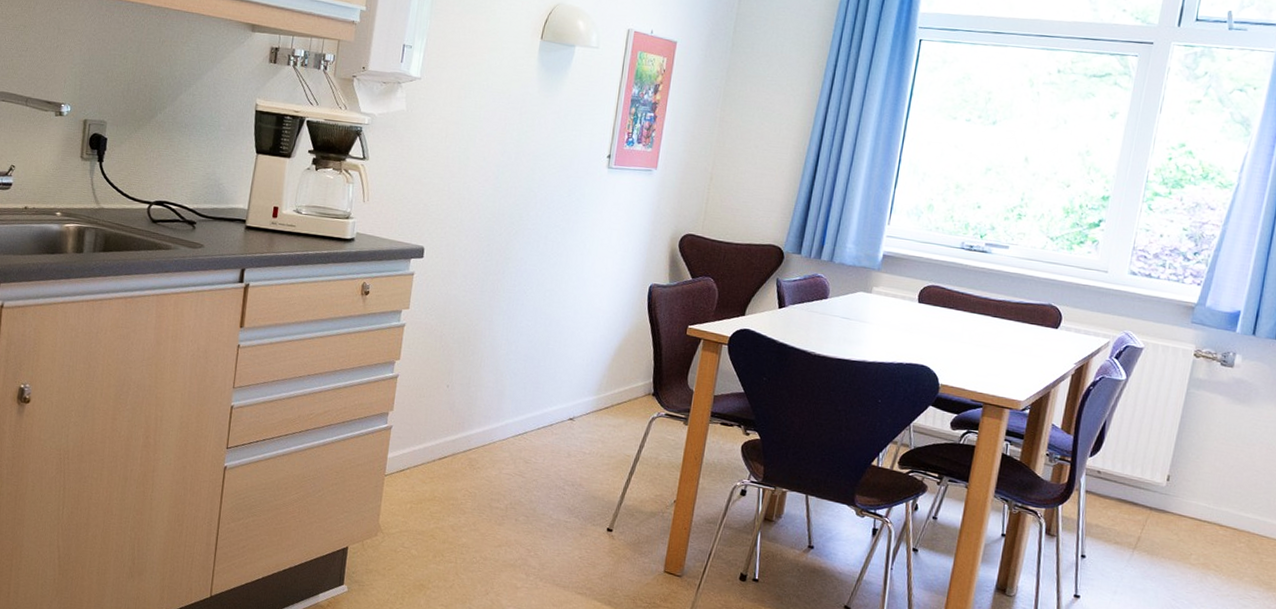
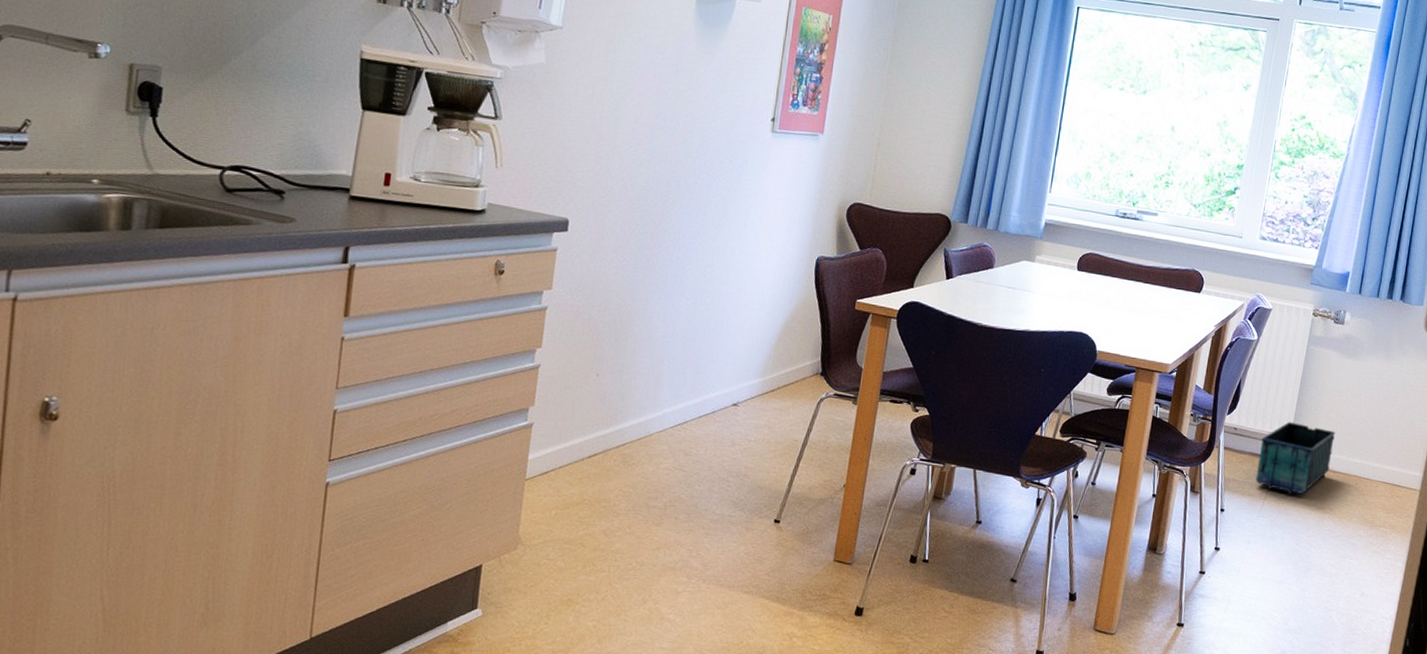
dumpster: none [1123,468,1223,547] -> present [1256,421,1336,495]

